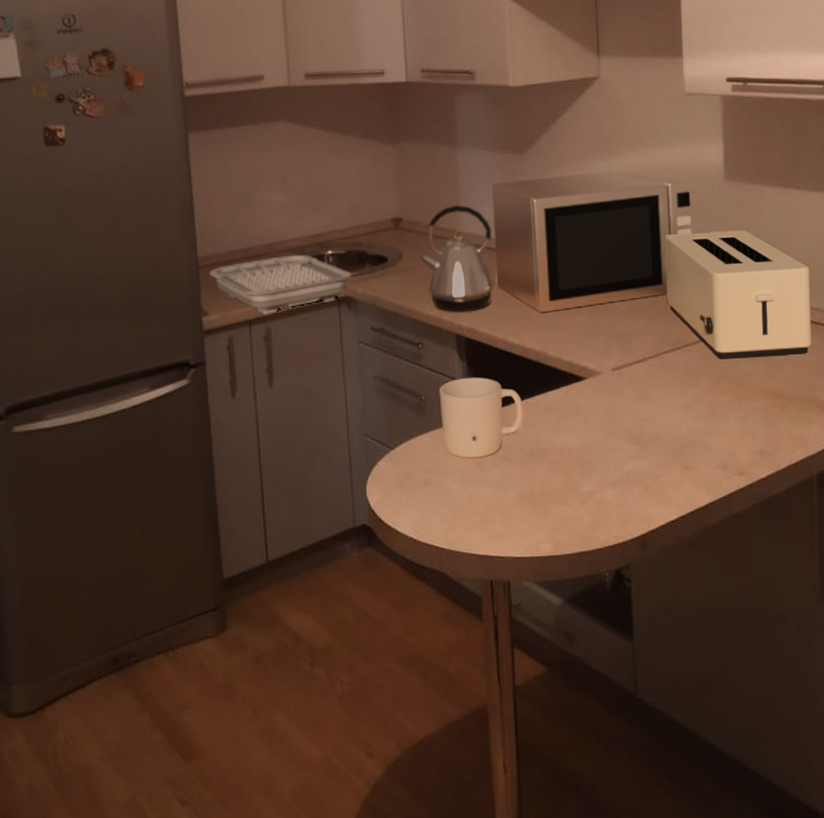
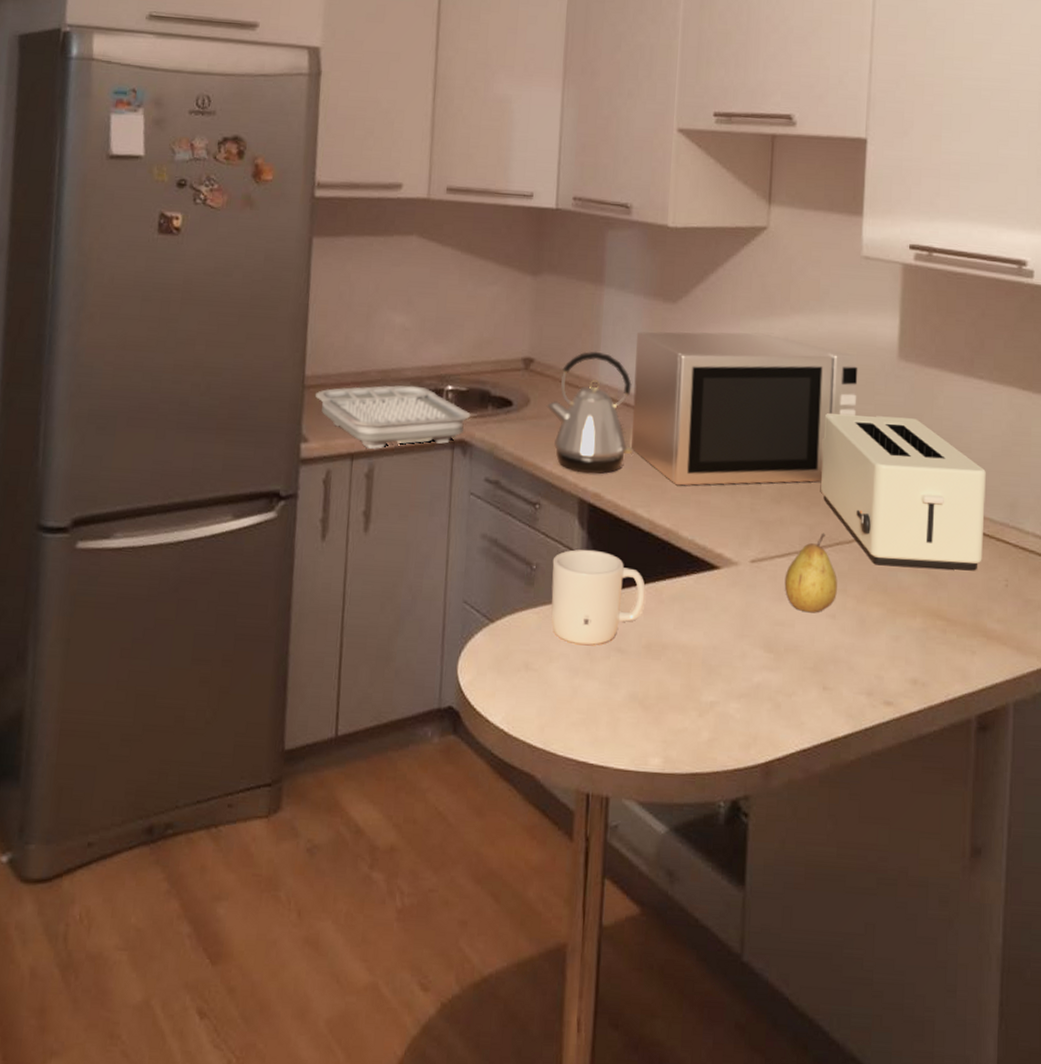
fruit: none [643,337,689,407] -> present [784,532,837,613]

